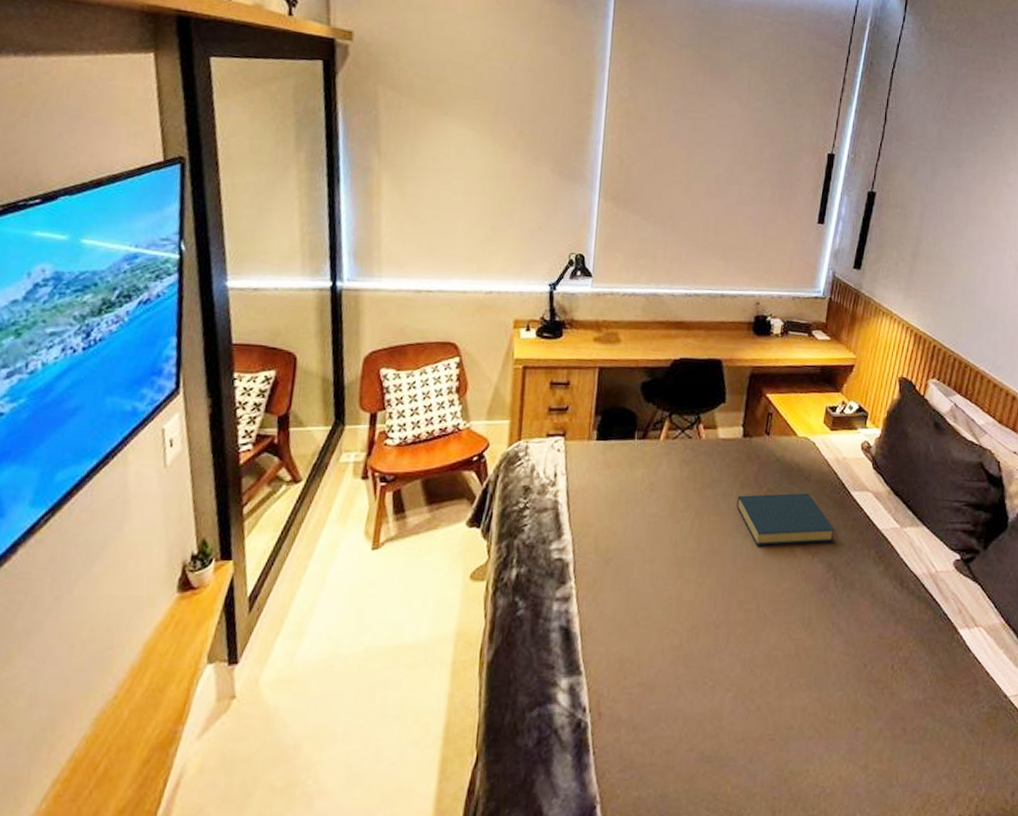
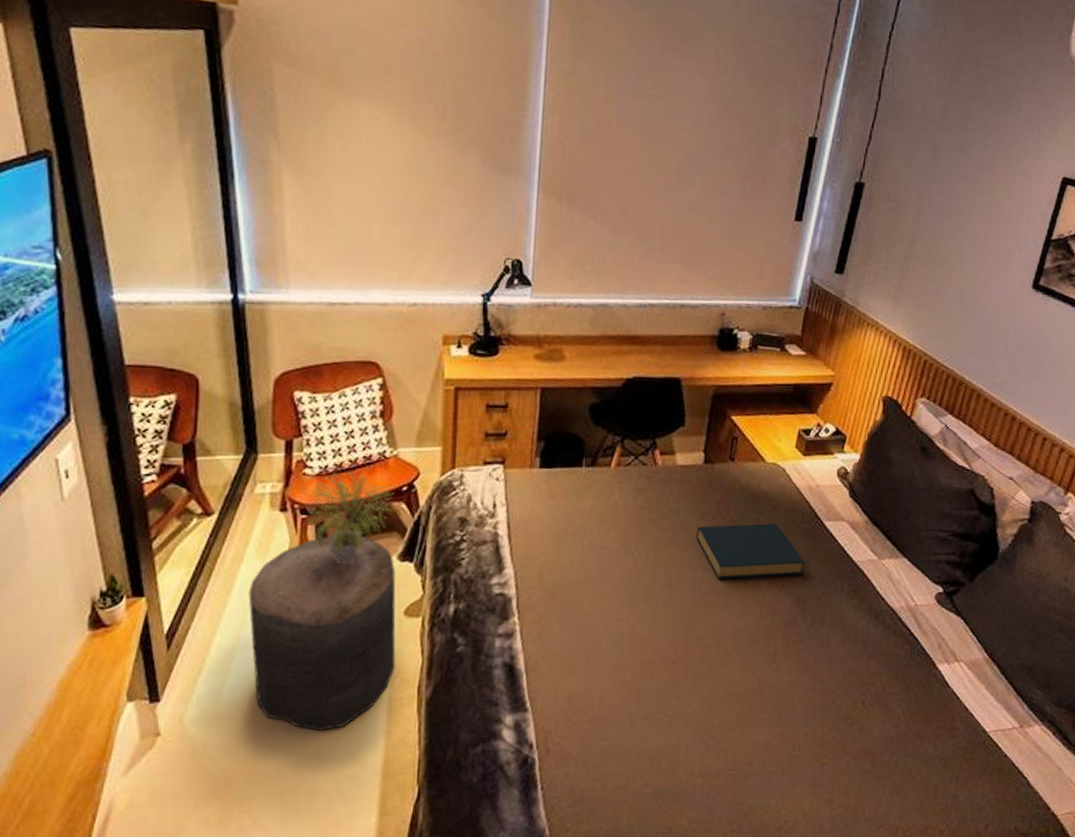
stool: none [327,502,464,694] -> present [248,535,396,731]
potted plant: none [382,439,467,529] -> present [303,468,396,564]

